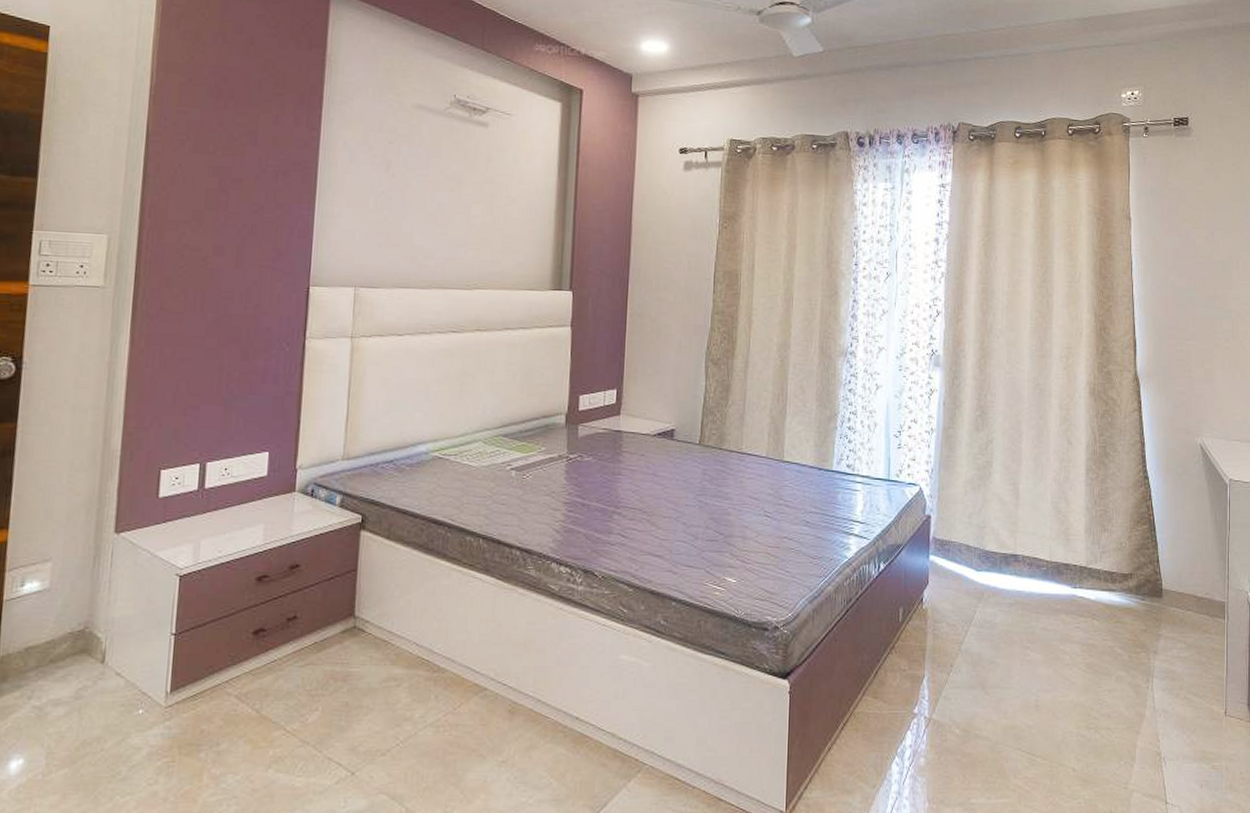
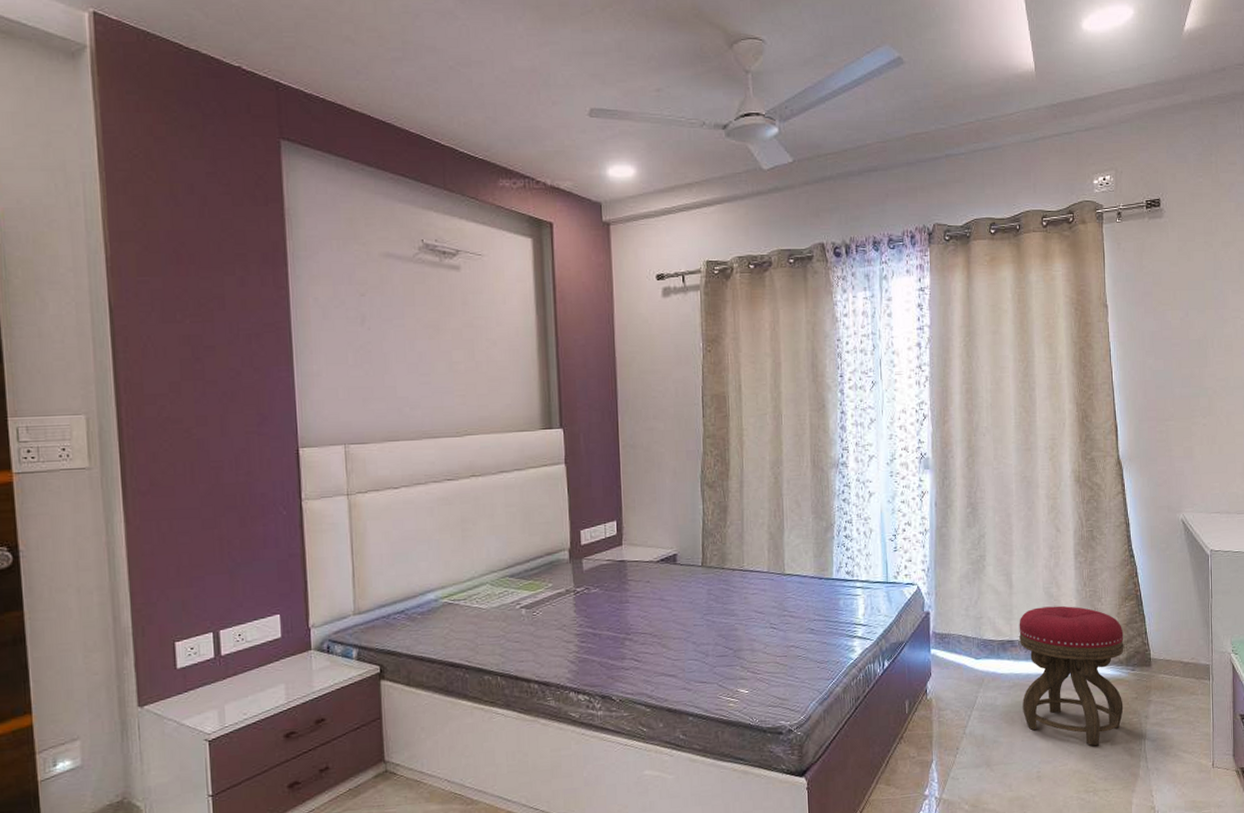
stool: none [1023,522,1134,679] -> present [1019,605,1124,746]

